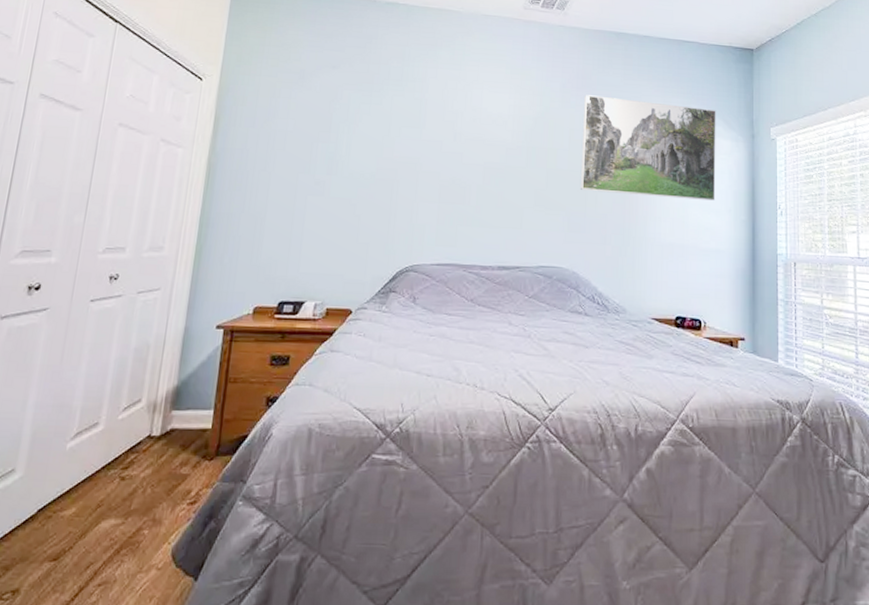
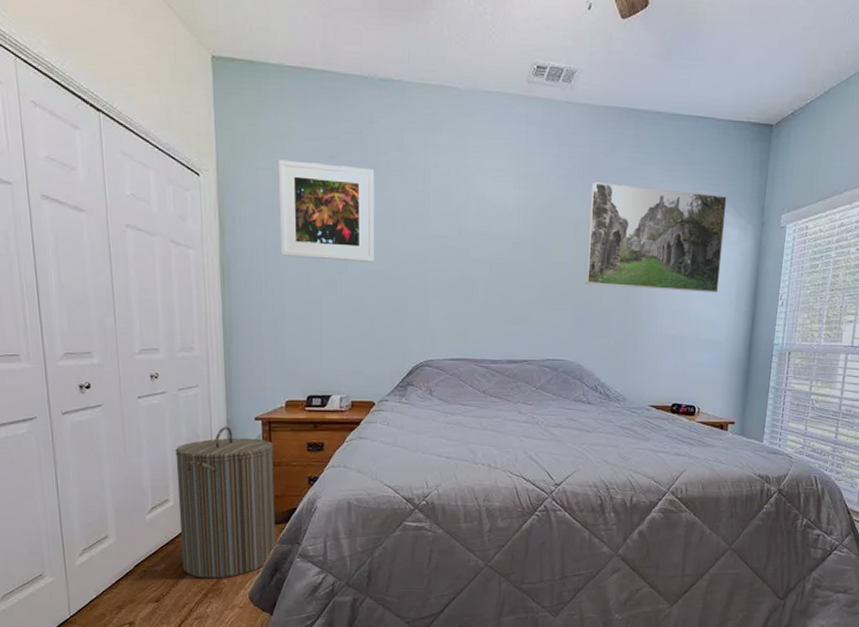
laundry hamper: none [97,335,232,529] -> present [175,426,276,579]
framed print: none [271,68,375,164] -> present [277,160,375,262]

